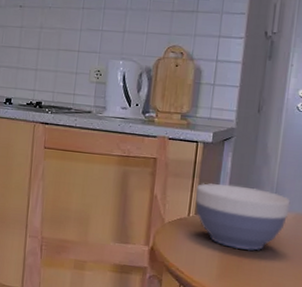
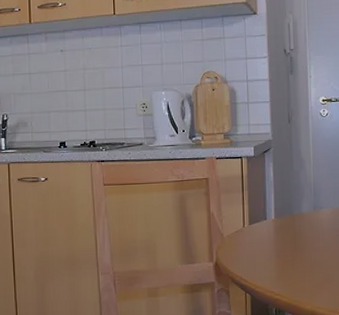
bowl: present [195,183,291,251] -> none [246,192,327,250]

